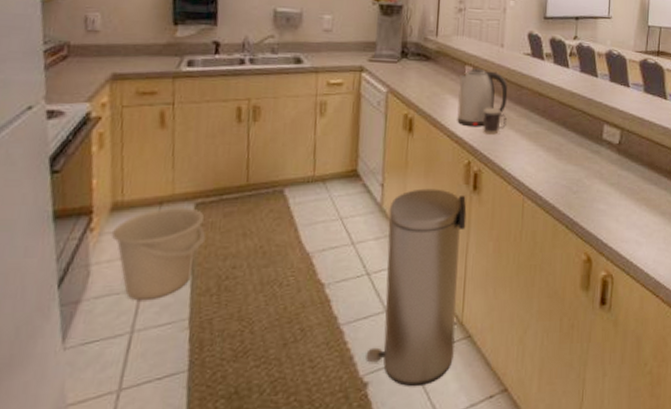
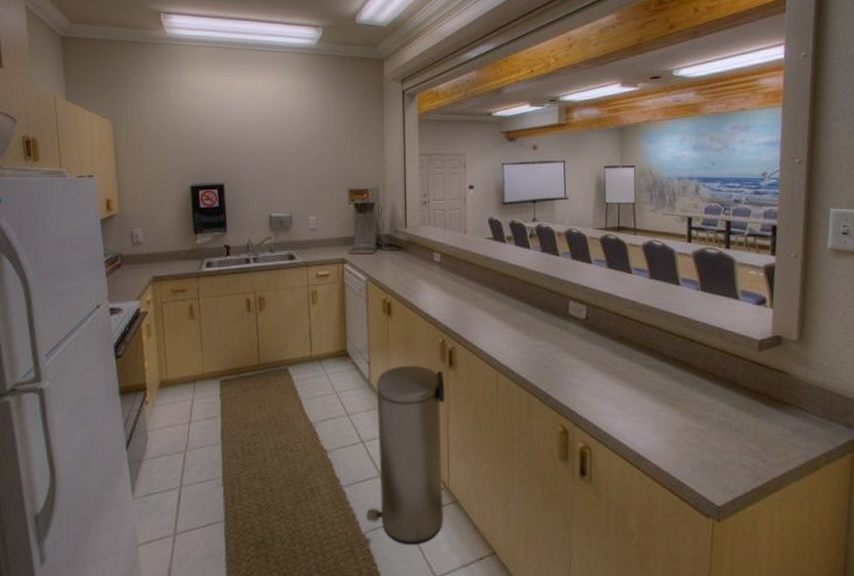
bucket: present [111,206,206,300] -> none [160,383,231,460]
kettle: present [457,68,508,127] -> none [428,254,474,308]
mug: present [482,108,507,135] -> none [452,290,475,314]

